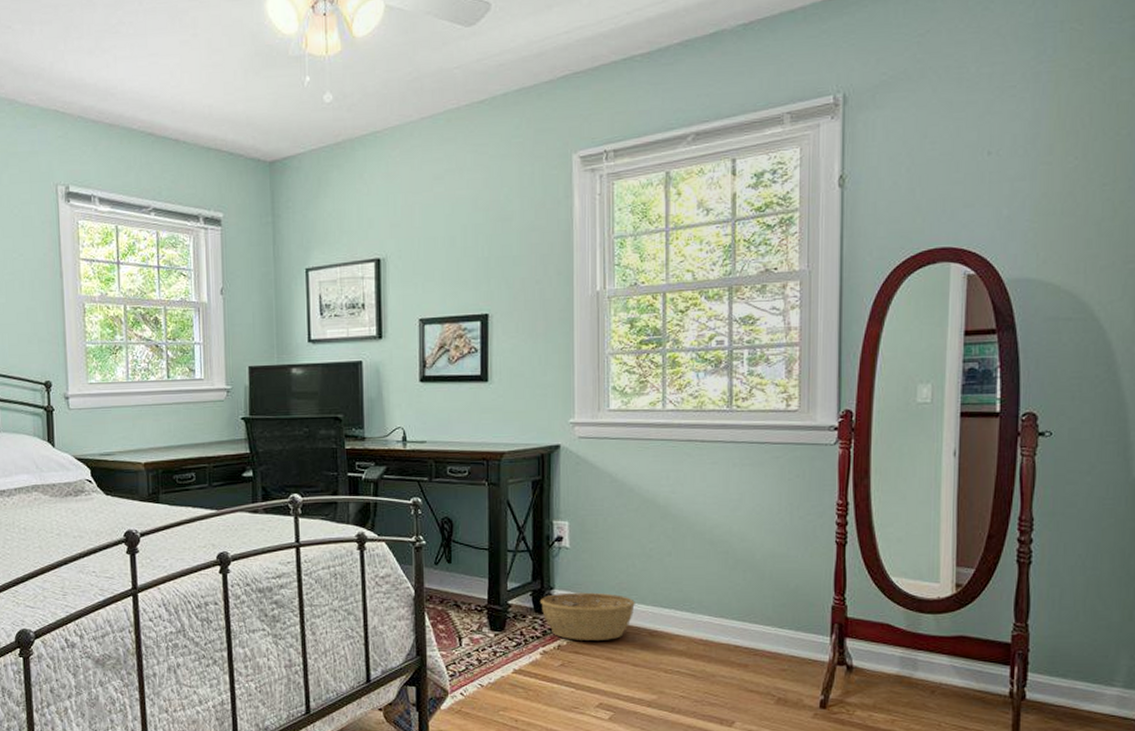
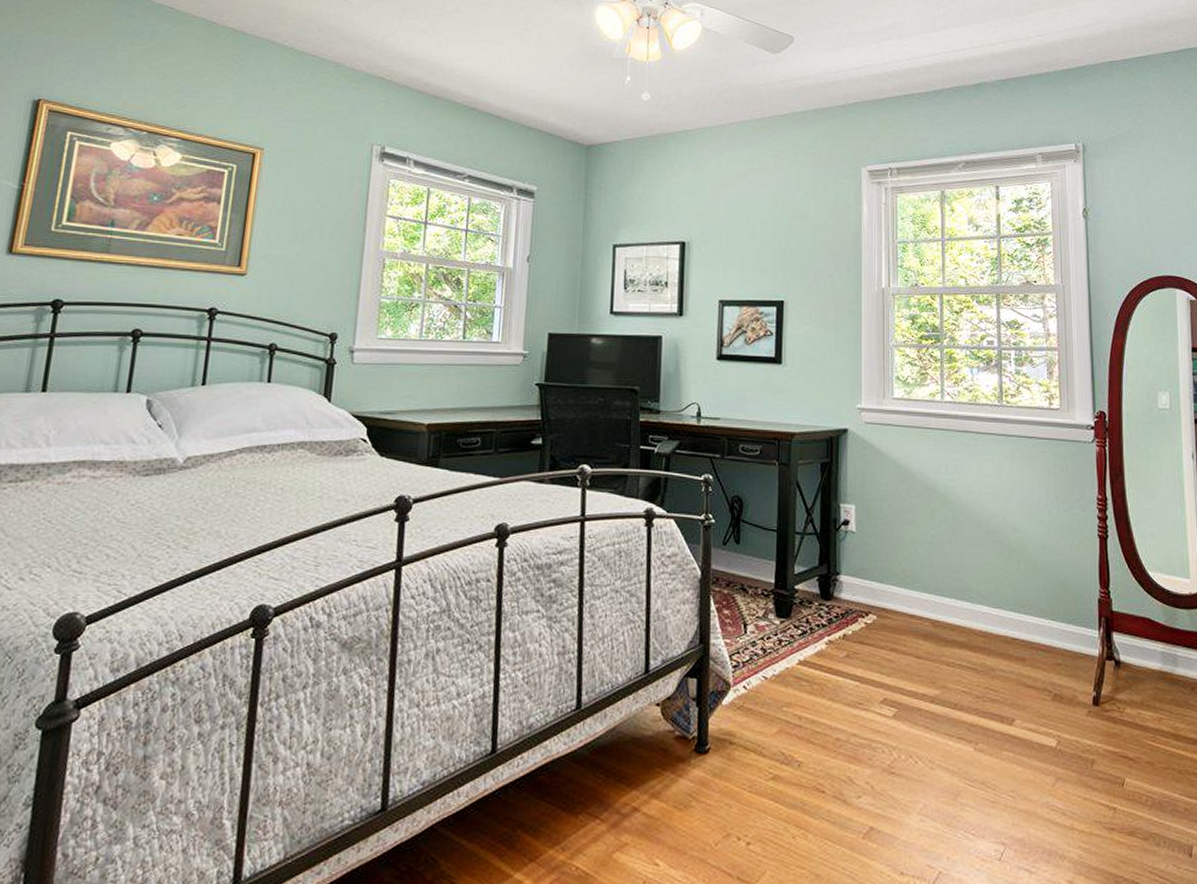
basket: present [541,592,635,640] -> none [827,578,918,630]

